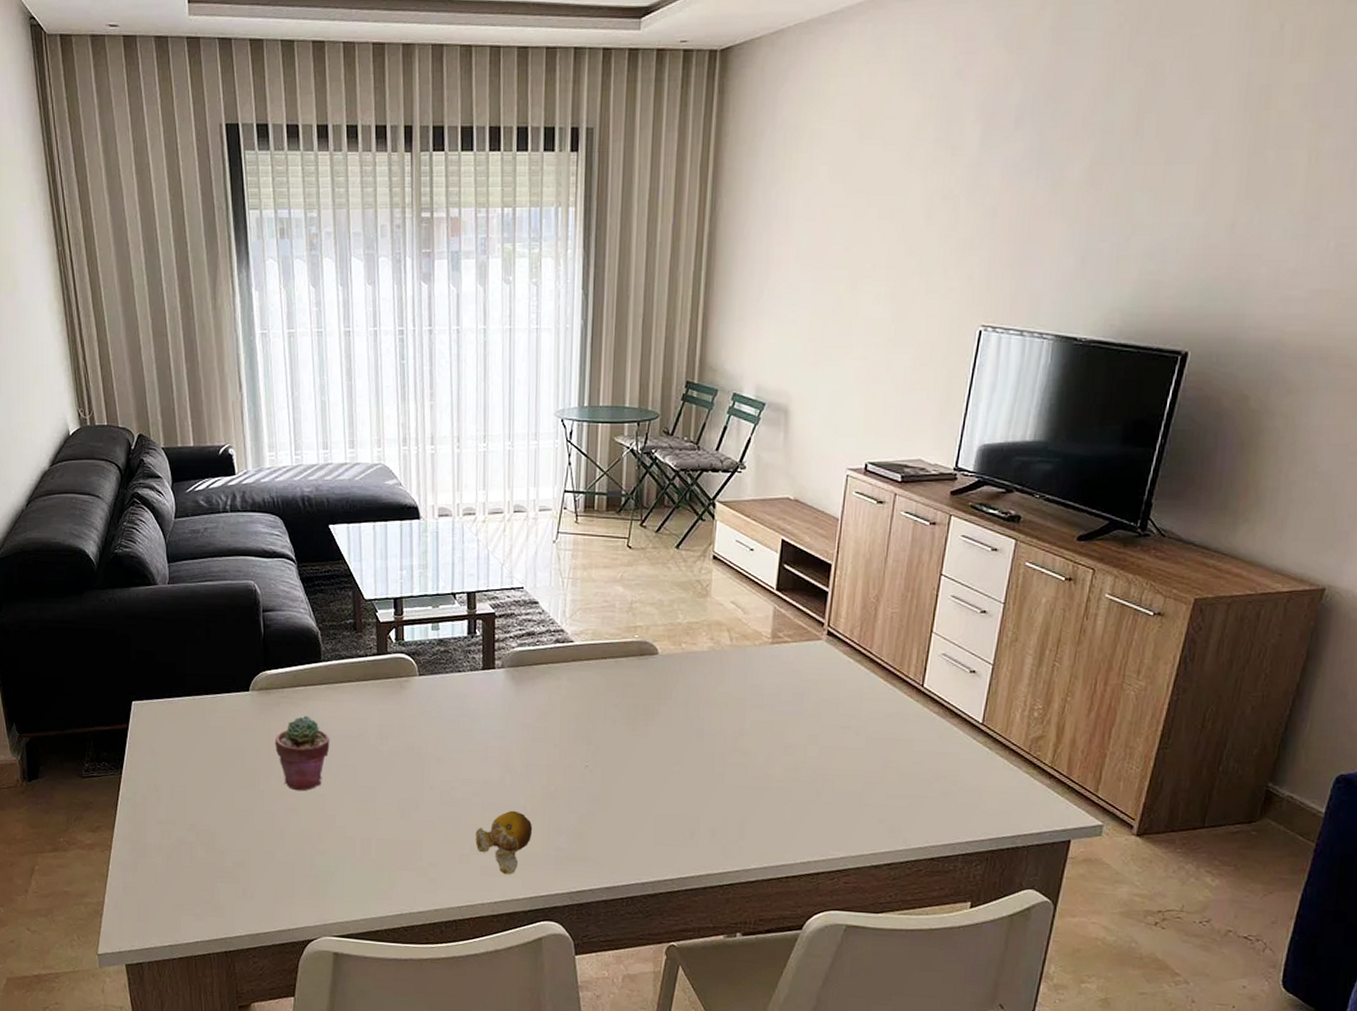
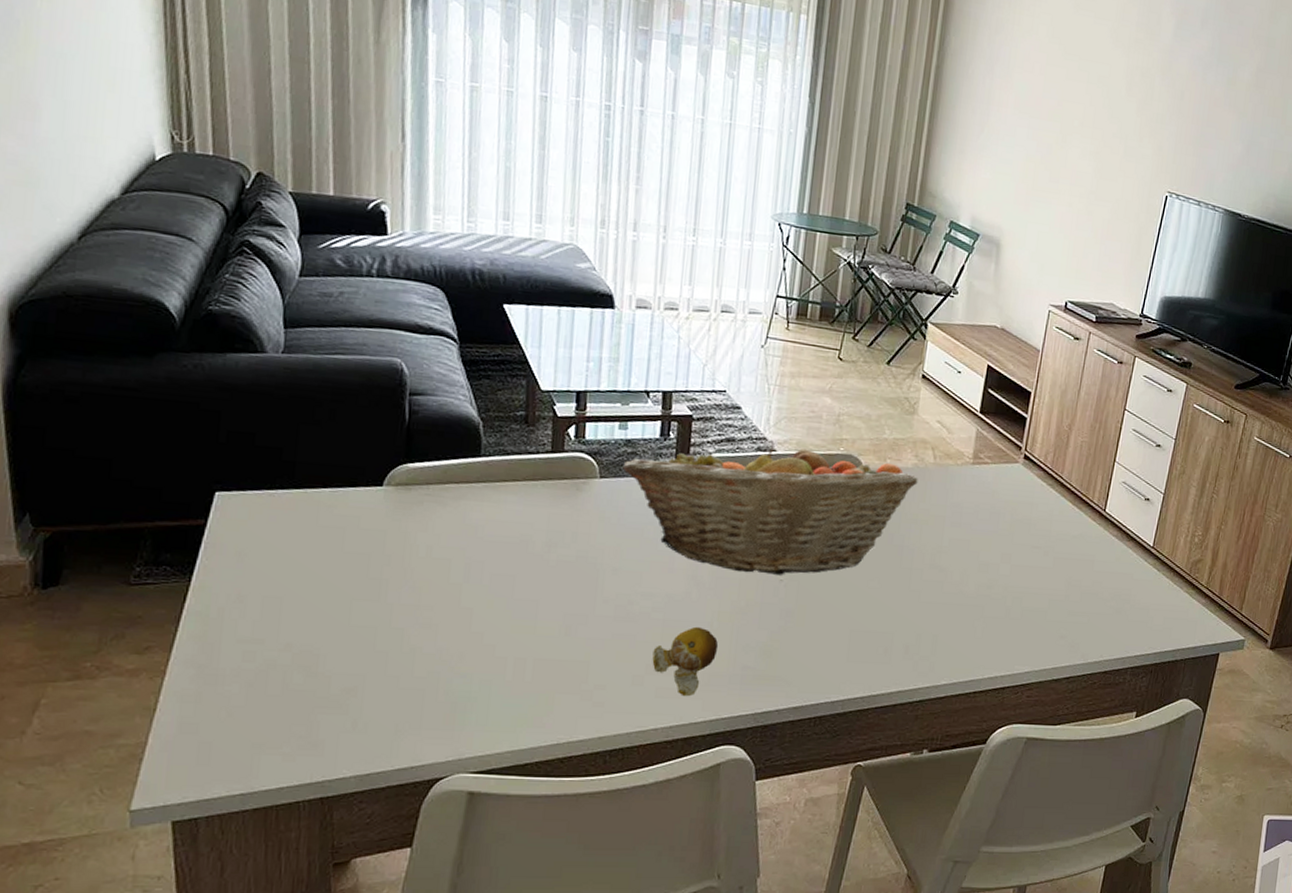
potted succulent: present [274,715,330,791] -> none [411,517,485,604]
fruit basket: none [437,630,715,761] -> present [622,439,918,575]

